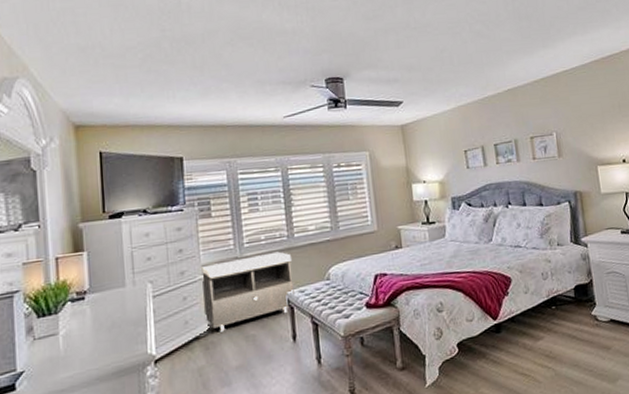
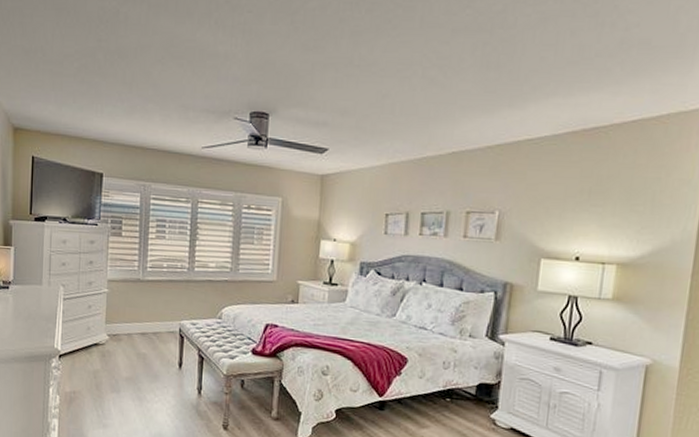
storage bench: present [201,251,294,332] -> none [105,280,188,344]

